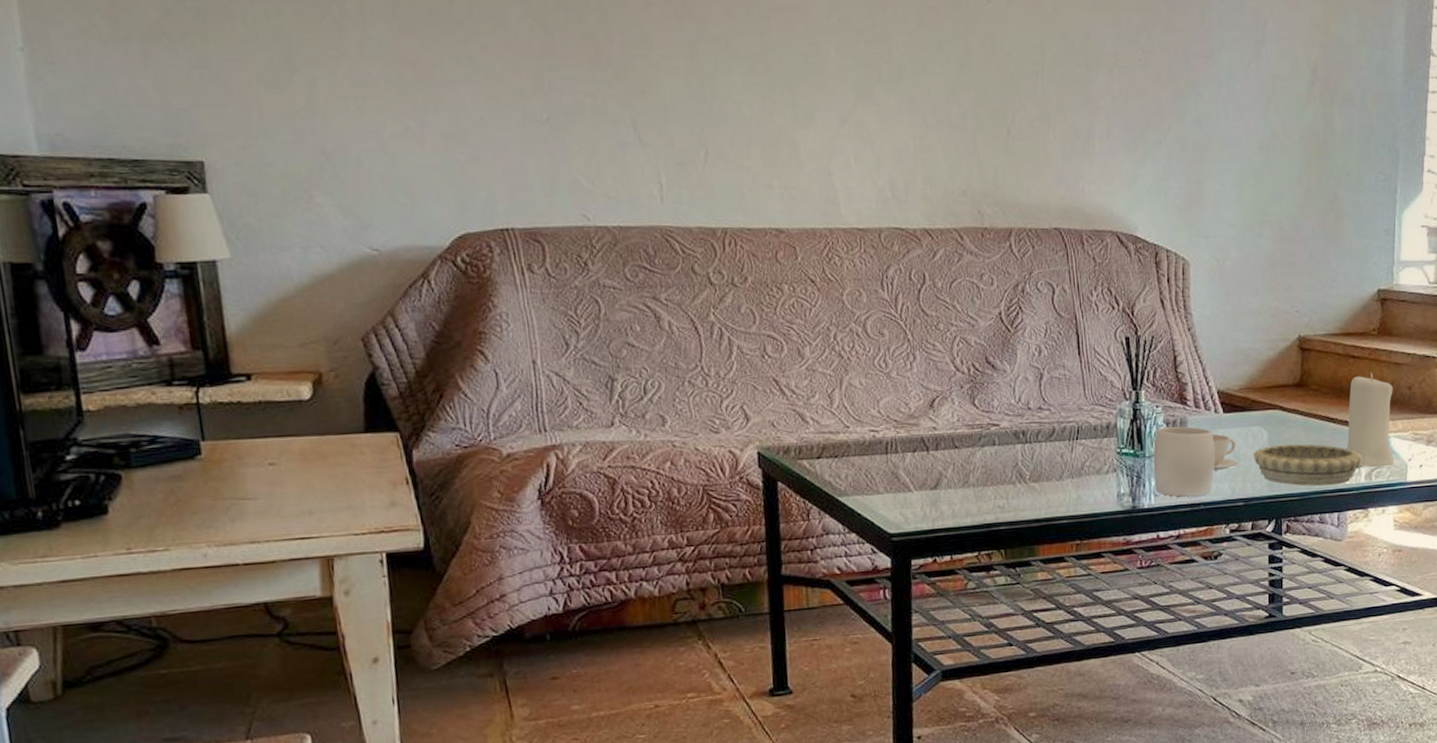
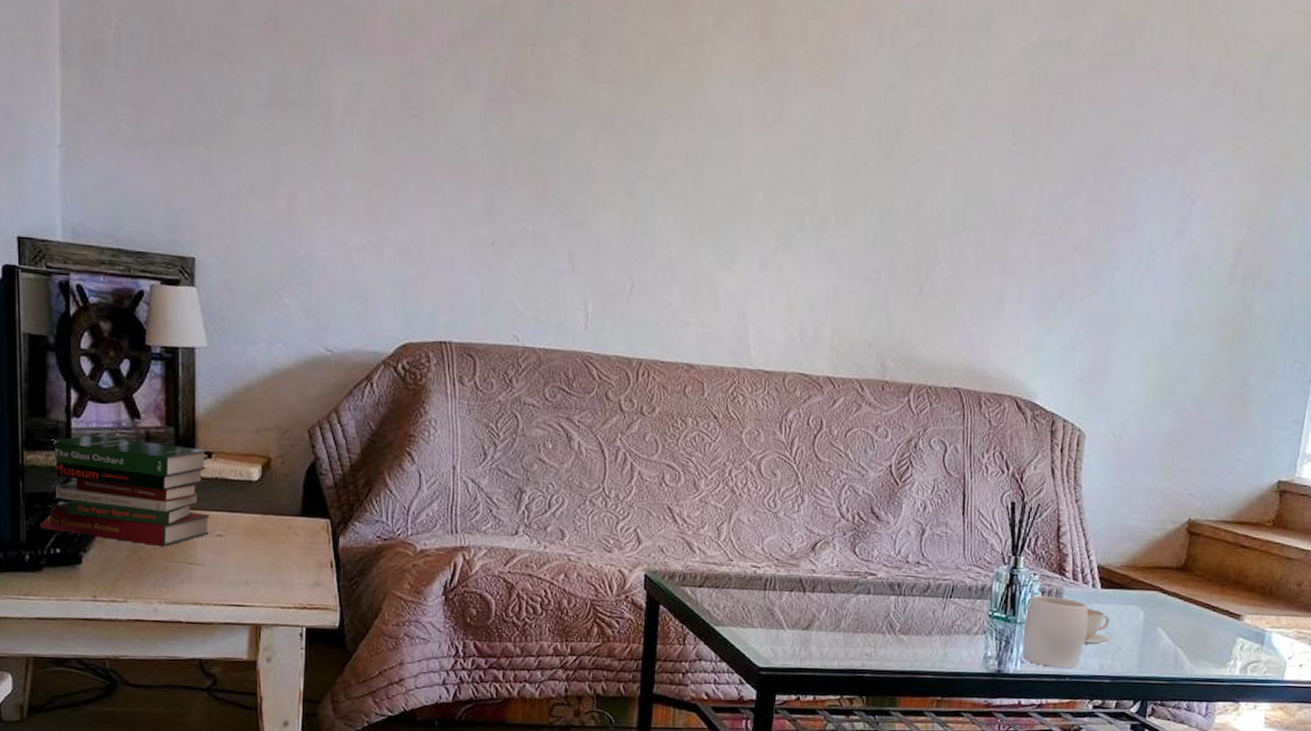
books: none [51,368,259,484] -> present [40,434,210,546]
decorative bowl: present [1253,444,1362,487] -> none [1126,627,1239,675]
candle: present [1346,373,1395,468] -> none [1224,565,1282,662]

